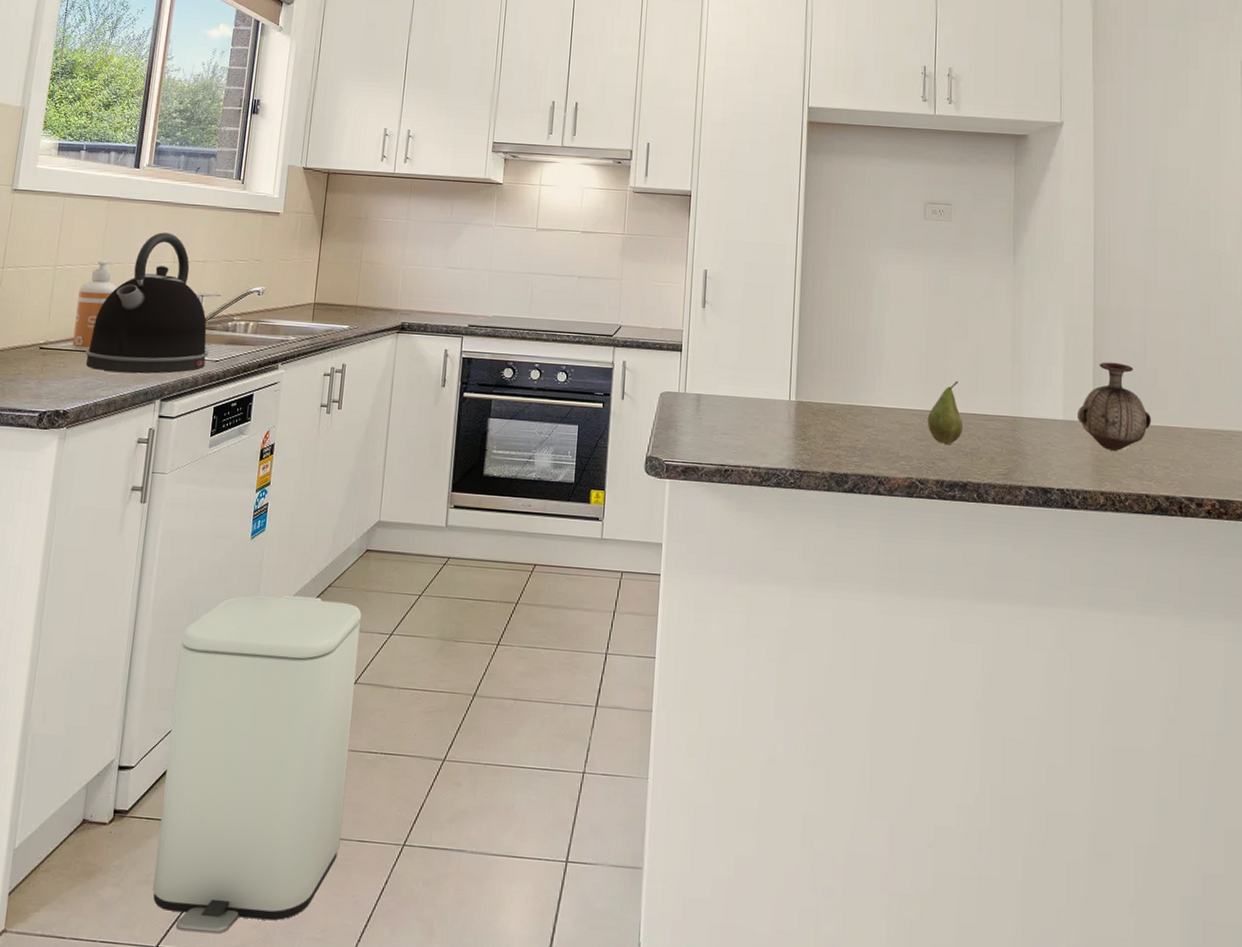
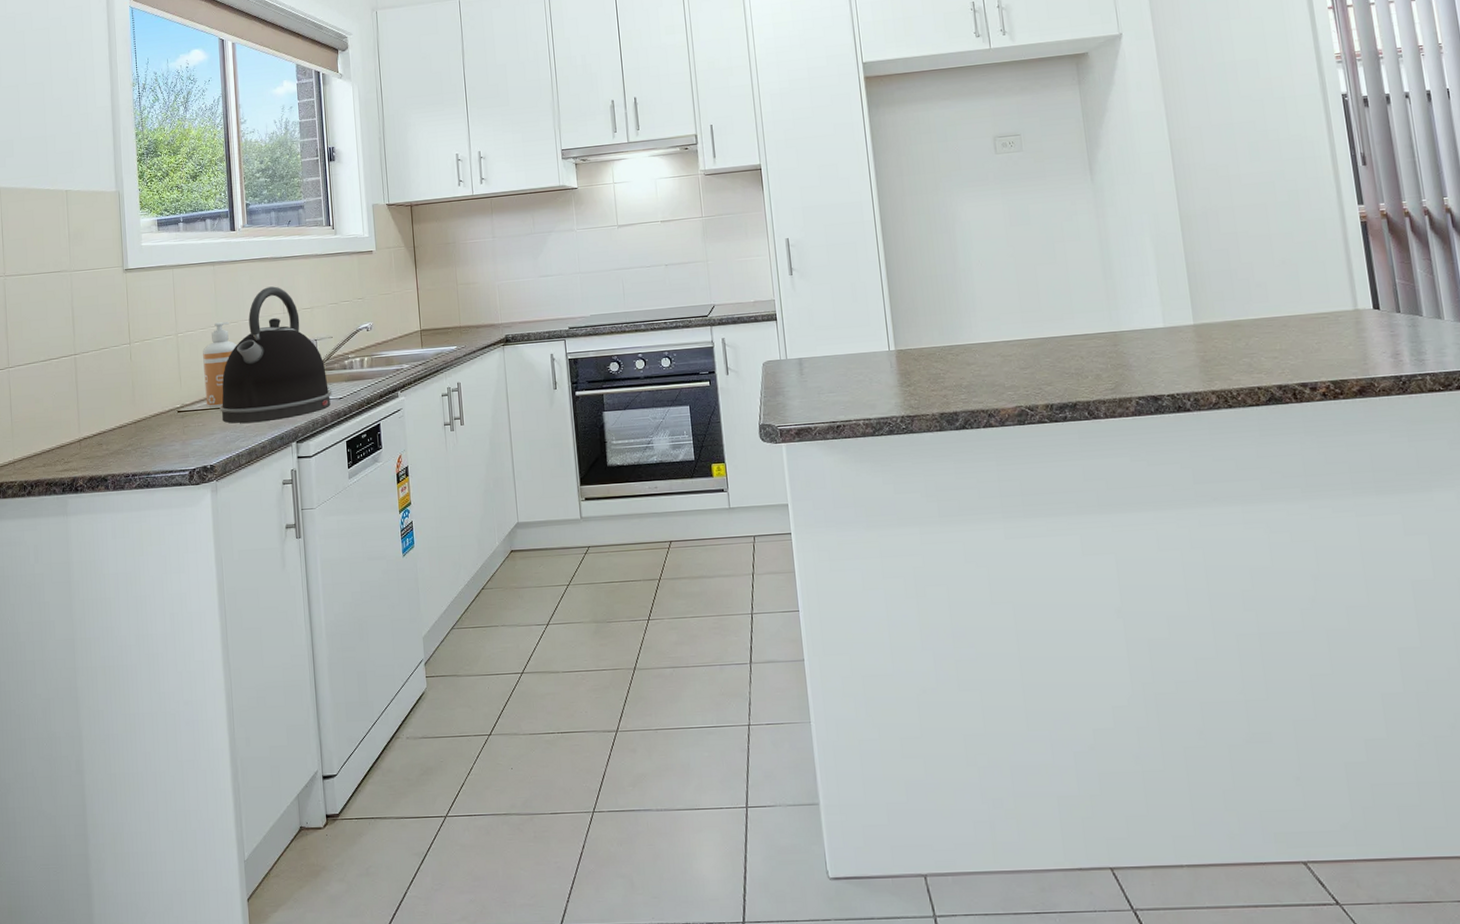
pedal bin: present [152,594,362,935] -> none [355,600,535,913]
fruit: present [927,380,964,444] -> none [1027,305,1065,369]
vase: present [1077,362,1152,451] -> none [1177,262,1254,350]

